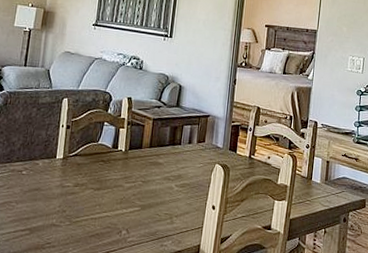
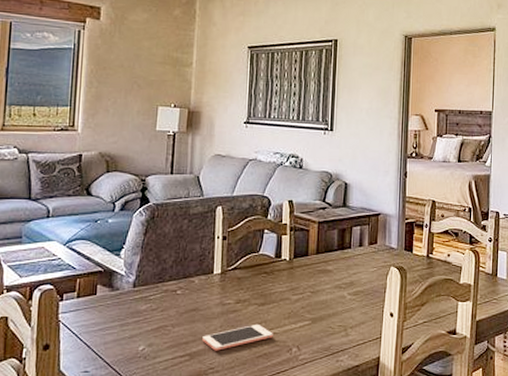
cell phone: none [42,206,106,228] -> present [202,324,273,351]

